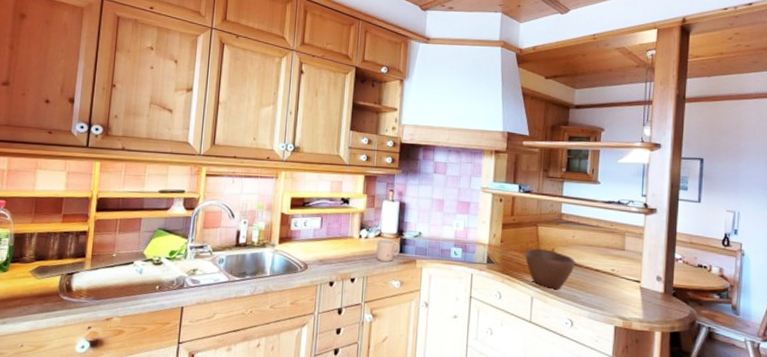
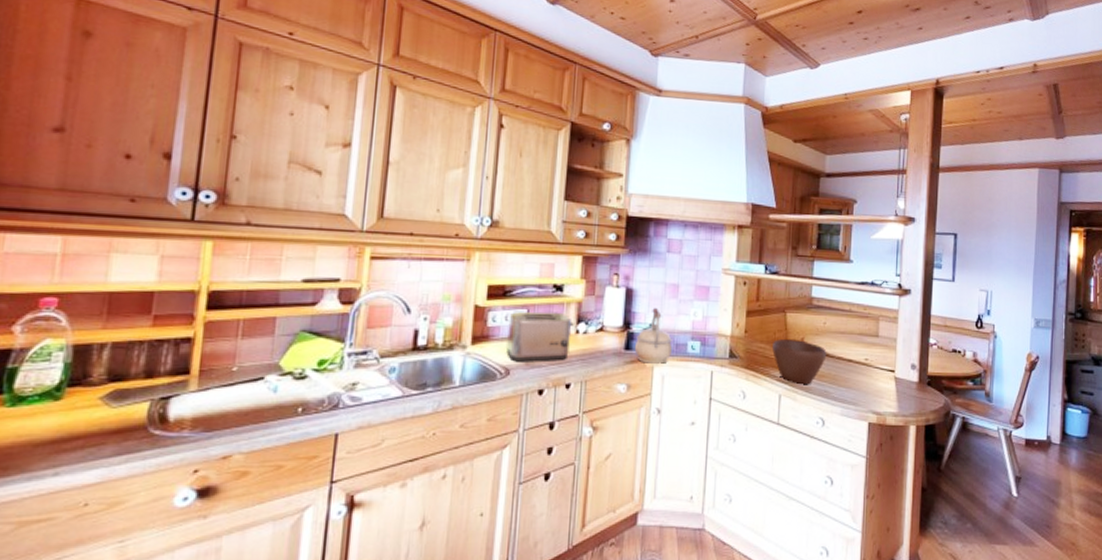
toaster: none [305,219,357,259] -> present [506,311,574,362]
mug: present [376,238,401,262] -> none [597,333,627,361]
kettle: none [406,219,439,267] -> present [634,308,673,365]

